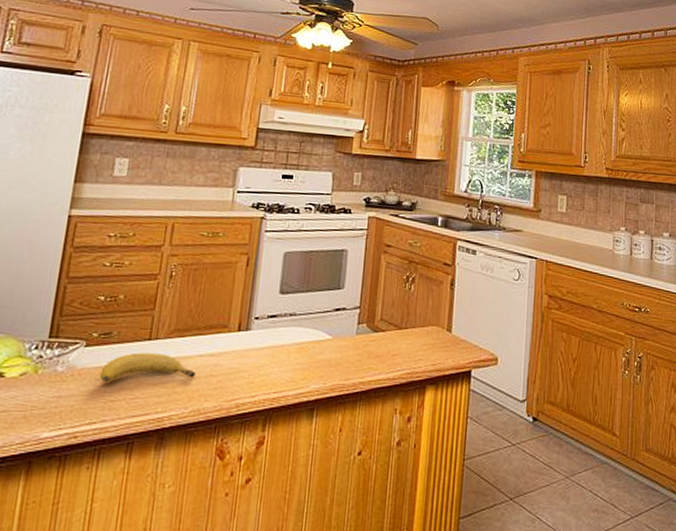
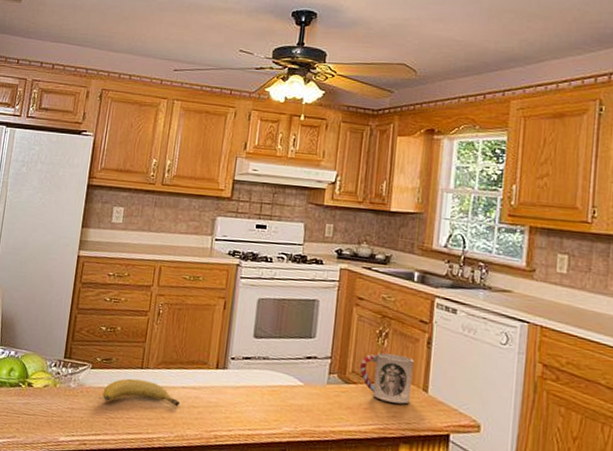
cup: none [388,298,439,346] -> present [360,353,415,404]

